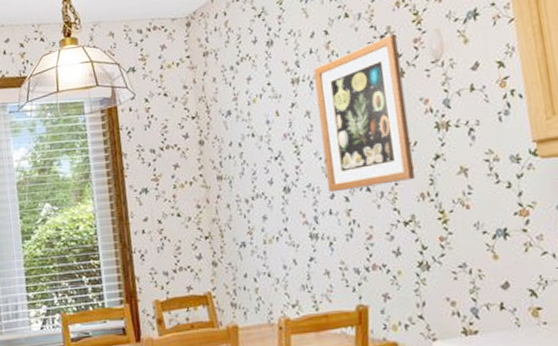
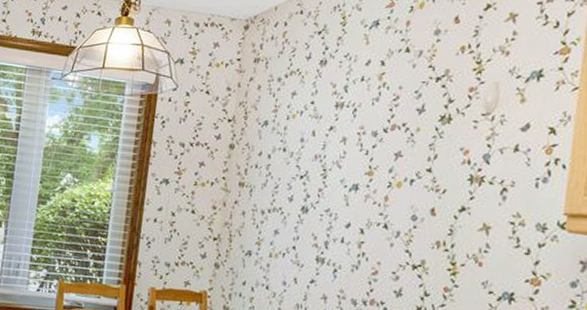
wall art: present [313,34,416,193] -> none [346,78,453,227]

